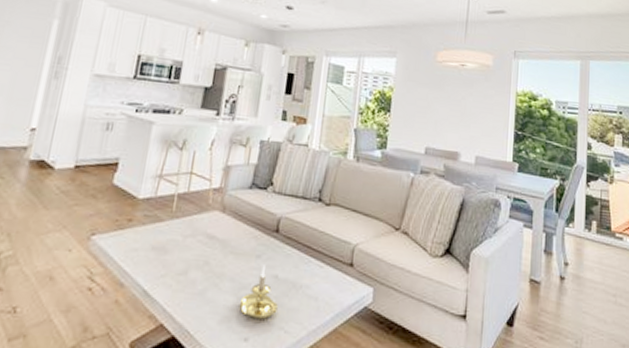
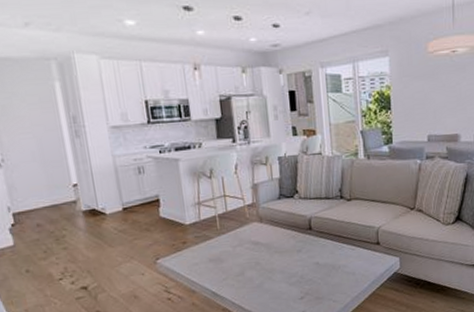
candle holder: present [239,264,278,320] -> none [292,256,324,297]

